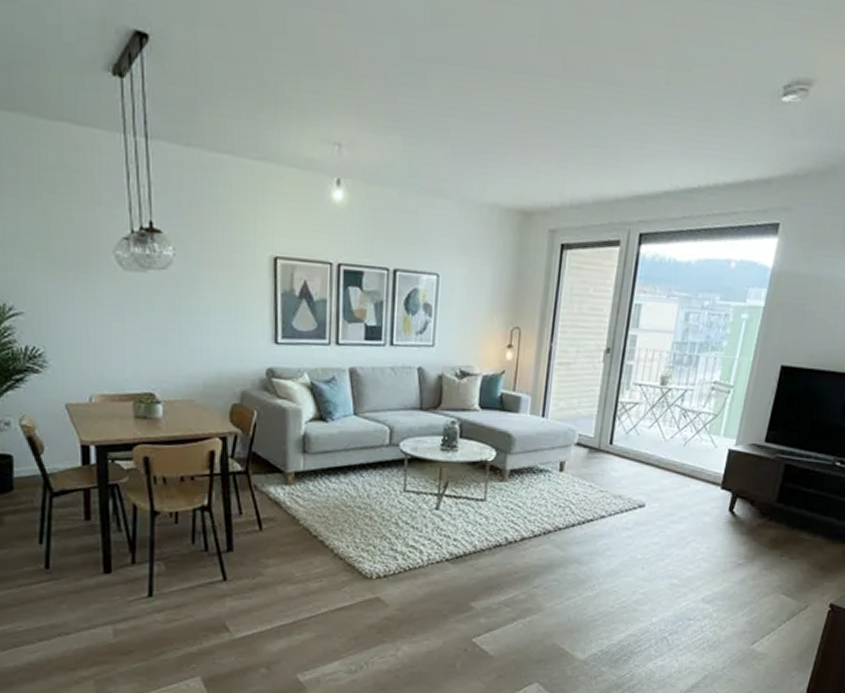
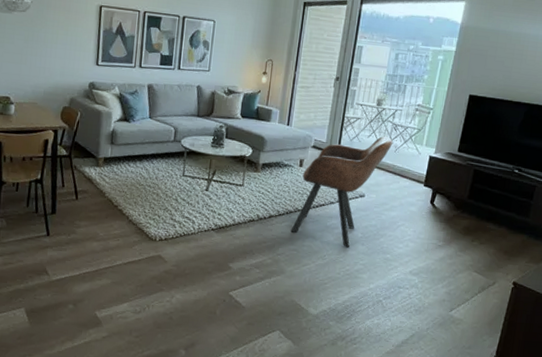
armchair: none [549,425,682,573] -> present [290,135,394,248]

